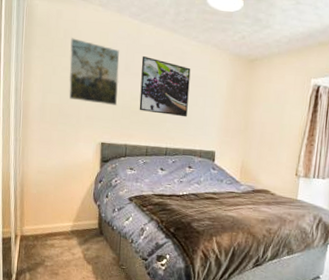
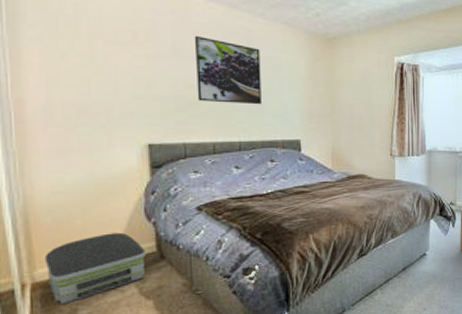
air purifier: none [29,208,91,256] -> present [44,232,146,305]
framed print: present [68,38,120,105] -> none [85,13,167,97]

